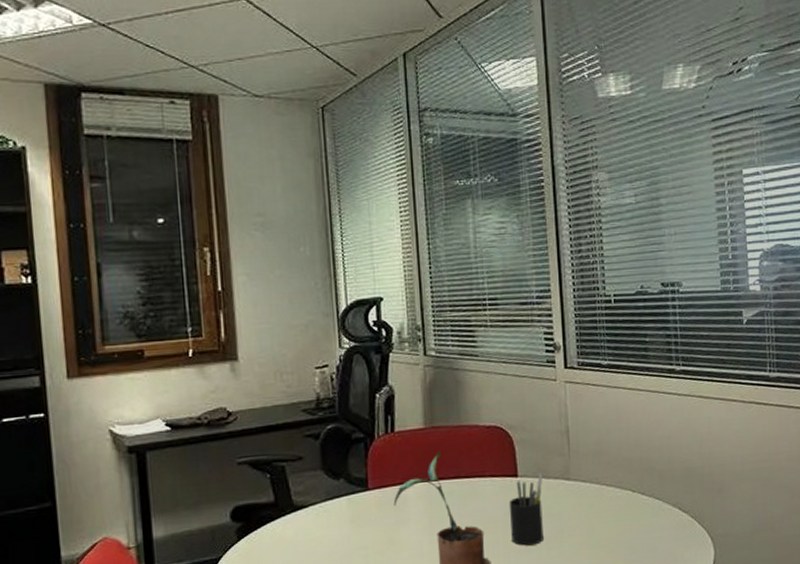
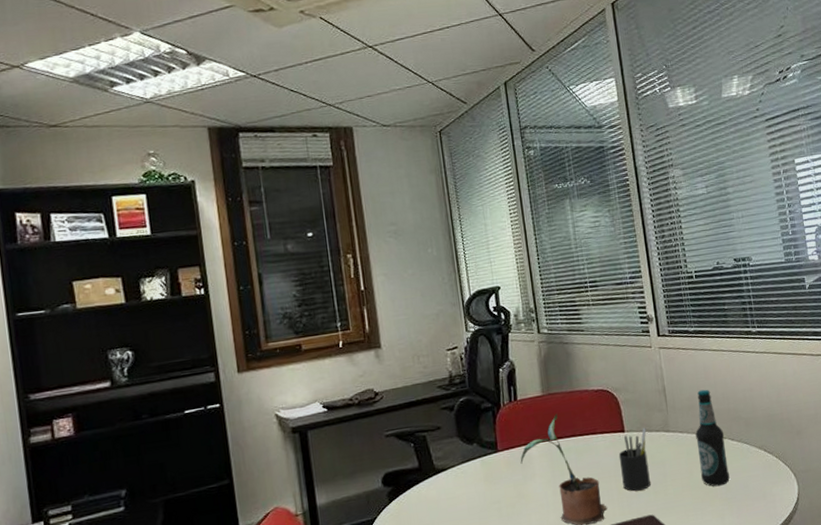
bottle: none [600,433,636,547] -> present [695,389,730,487]

